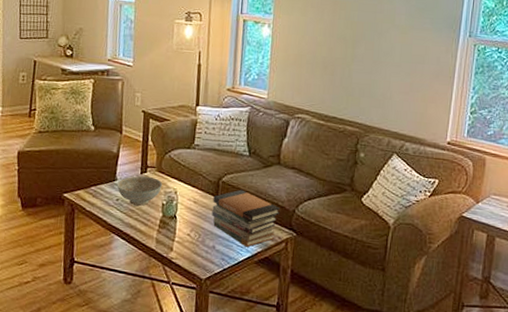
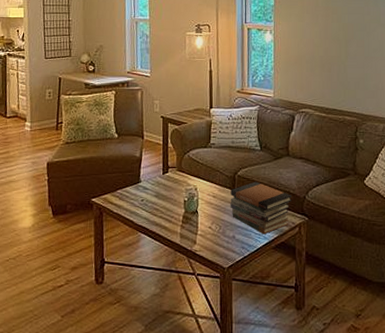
decorative bowl: present [116,176,162,206] -> none [141,177,183,204]

